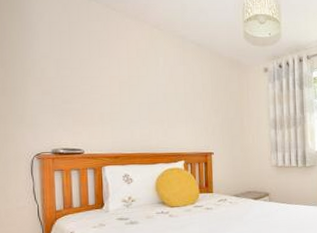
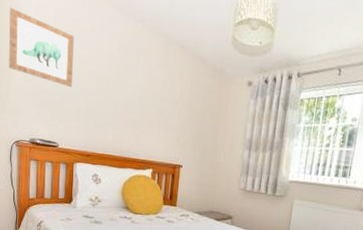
wall art: none [20,26,94,94] -> present [9,7,74,88]

